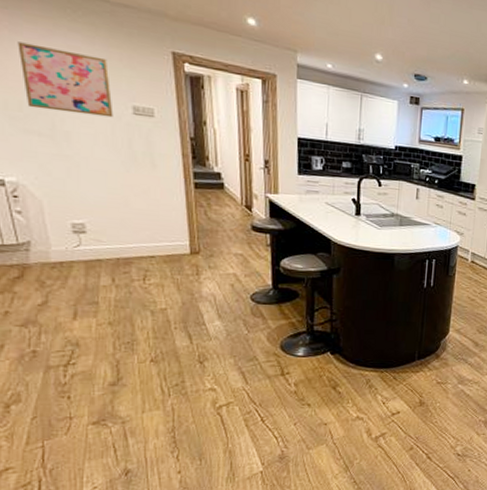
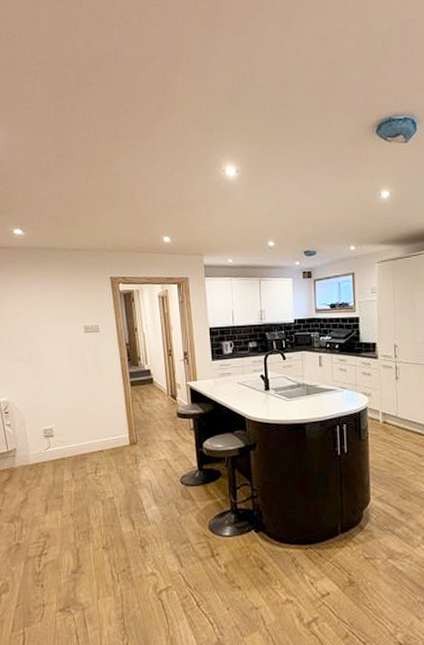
wall art: present [18,42,113,118] -> none [9,293,71,341]

